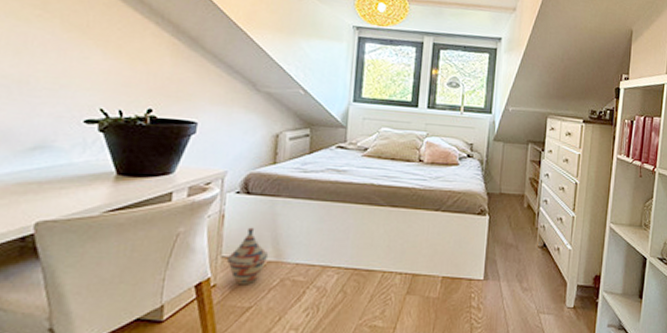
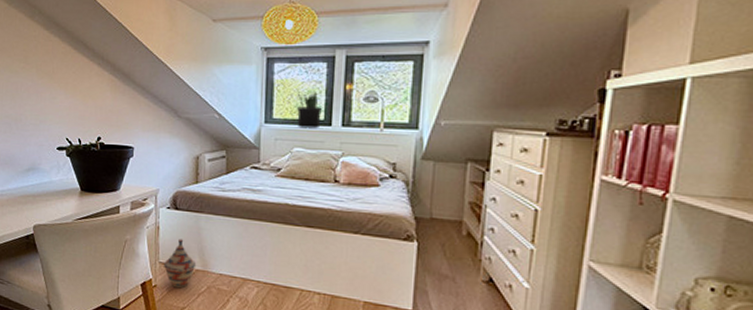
planter: none [385,71,410,110] -> present [297,90,322,129]

